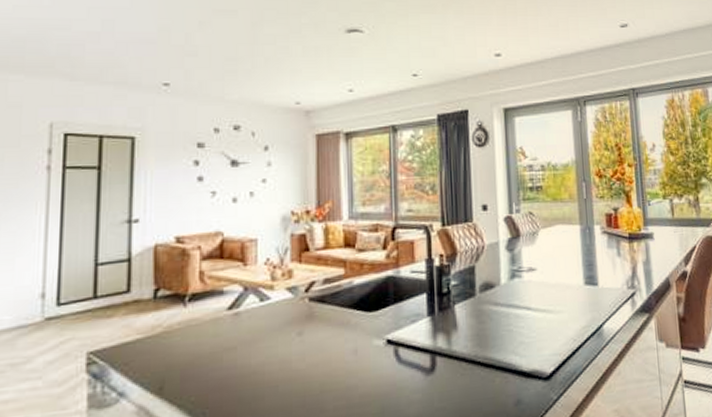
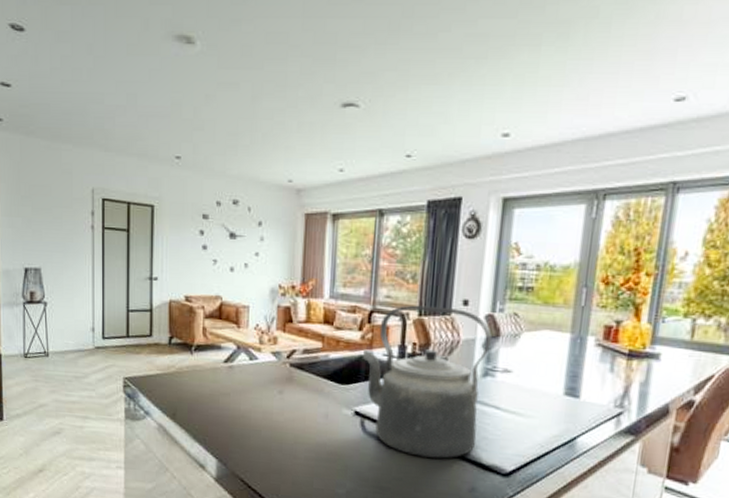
kettle: none [389,214,515,378] -> present [362,305,492,459]

